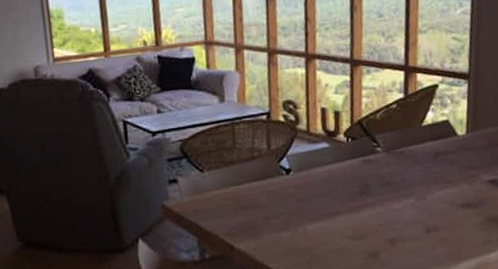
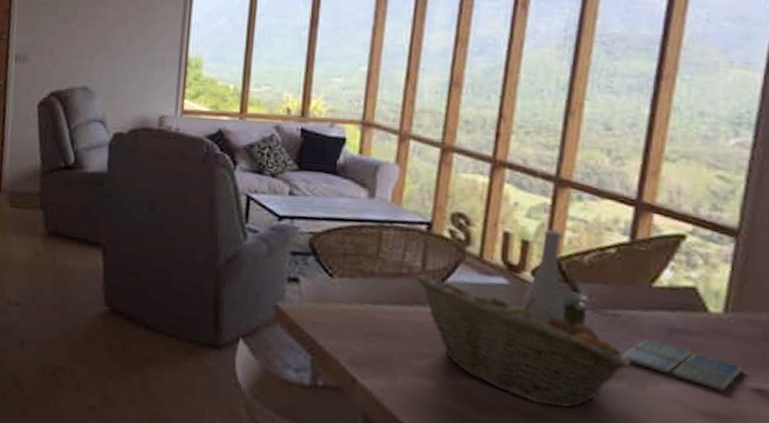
fruit basket: none [265,152,416,229] -> present [416,274,632,407]
vase: none [340,98,384,170] -> present [521,228,588,328]
drink coaster: none [409,163,482,189] -> present [622,339,743,393]

